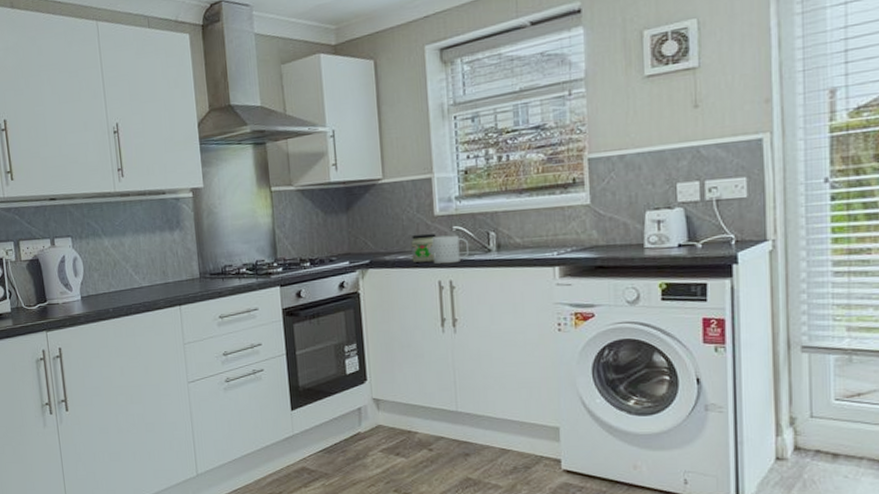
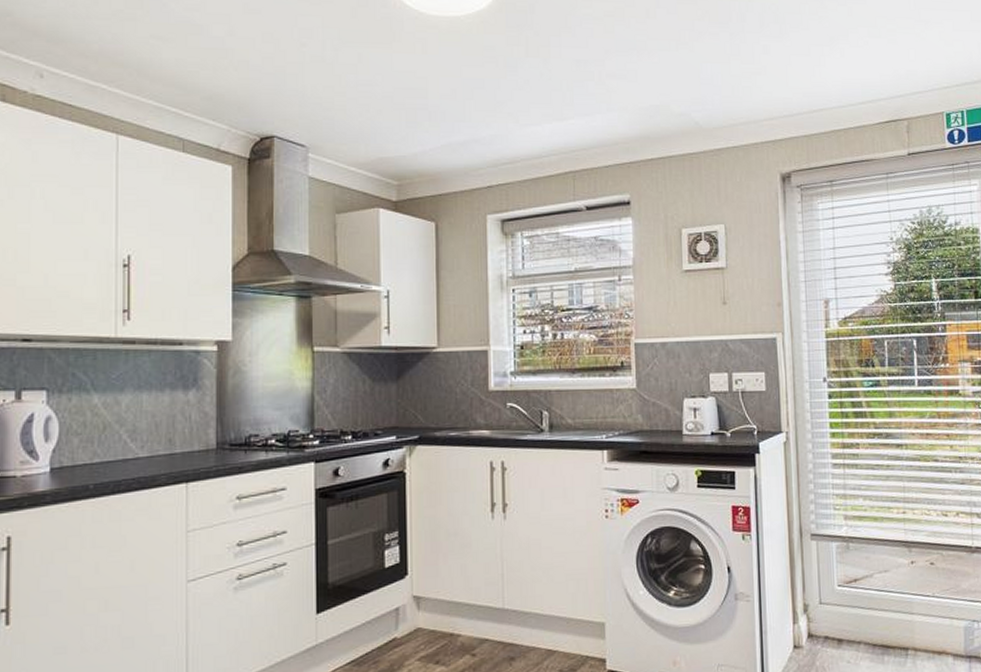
jar: present [411,233,436,263] -> none [463,409,489,441]
mug: present [432,235,470,264] -> none [485,412,523,443]

